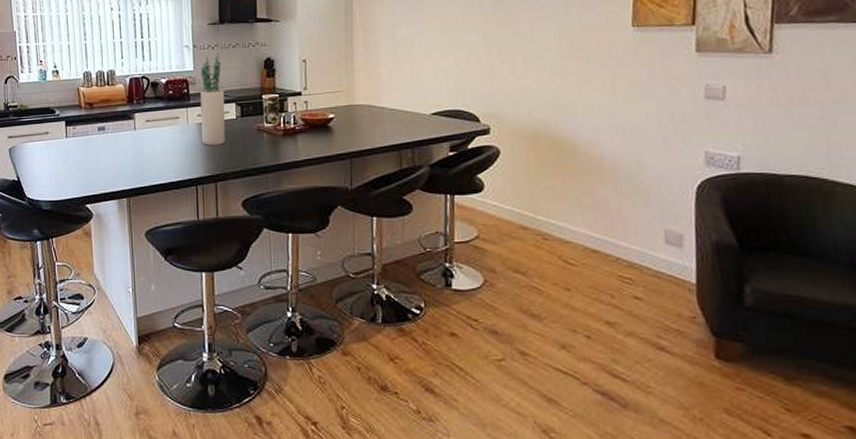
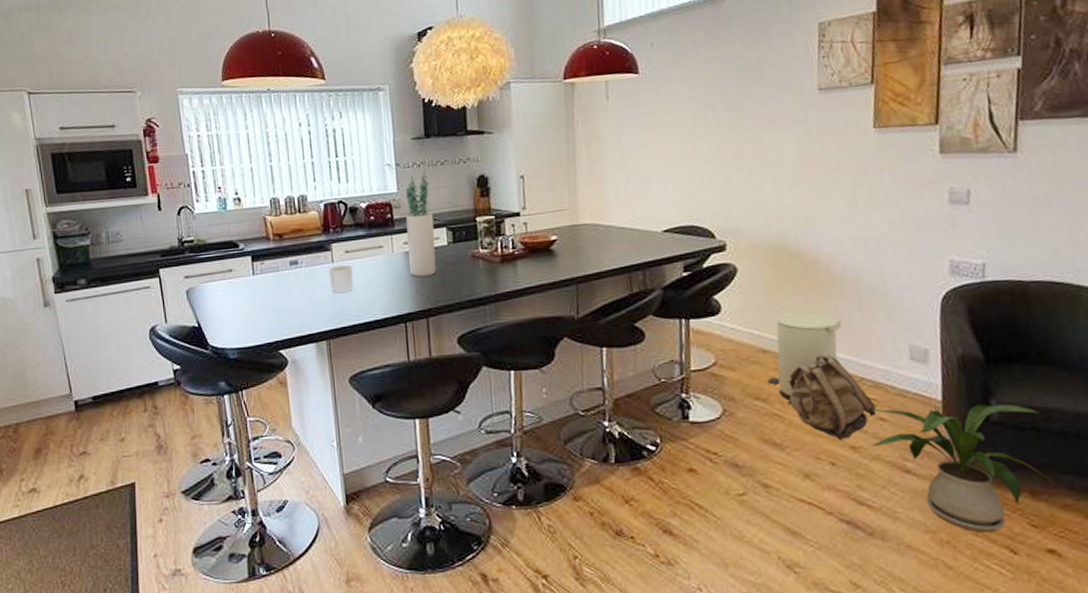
mug: none [131,133,152,157] -> present [328,265,354,294]
pedal bin: none [526,193,600,275] -> present [767,311,842,400]
backpack: none [546,232,632,315] -> present [788,353,877,440]
house plant: none [626,287,815,413] -> present [871,403,1060,533]

